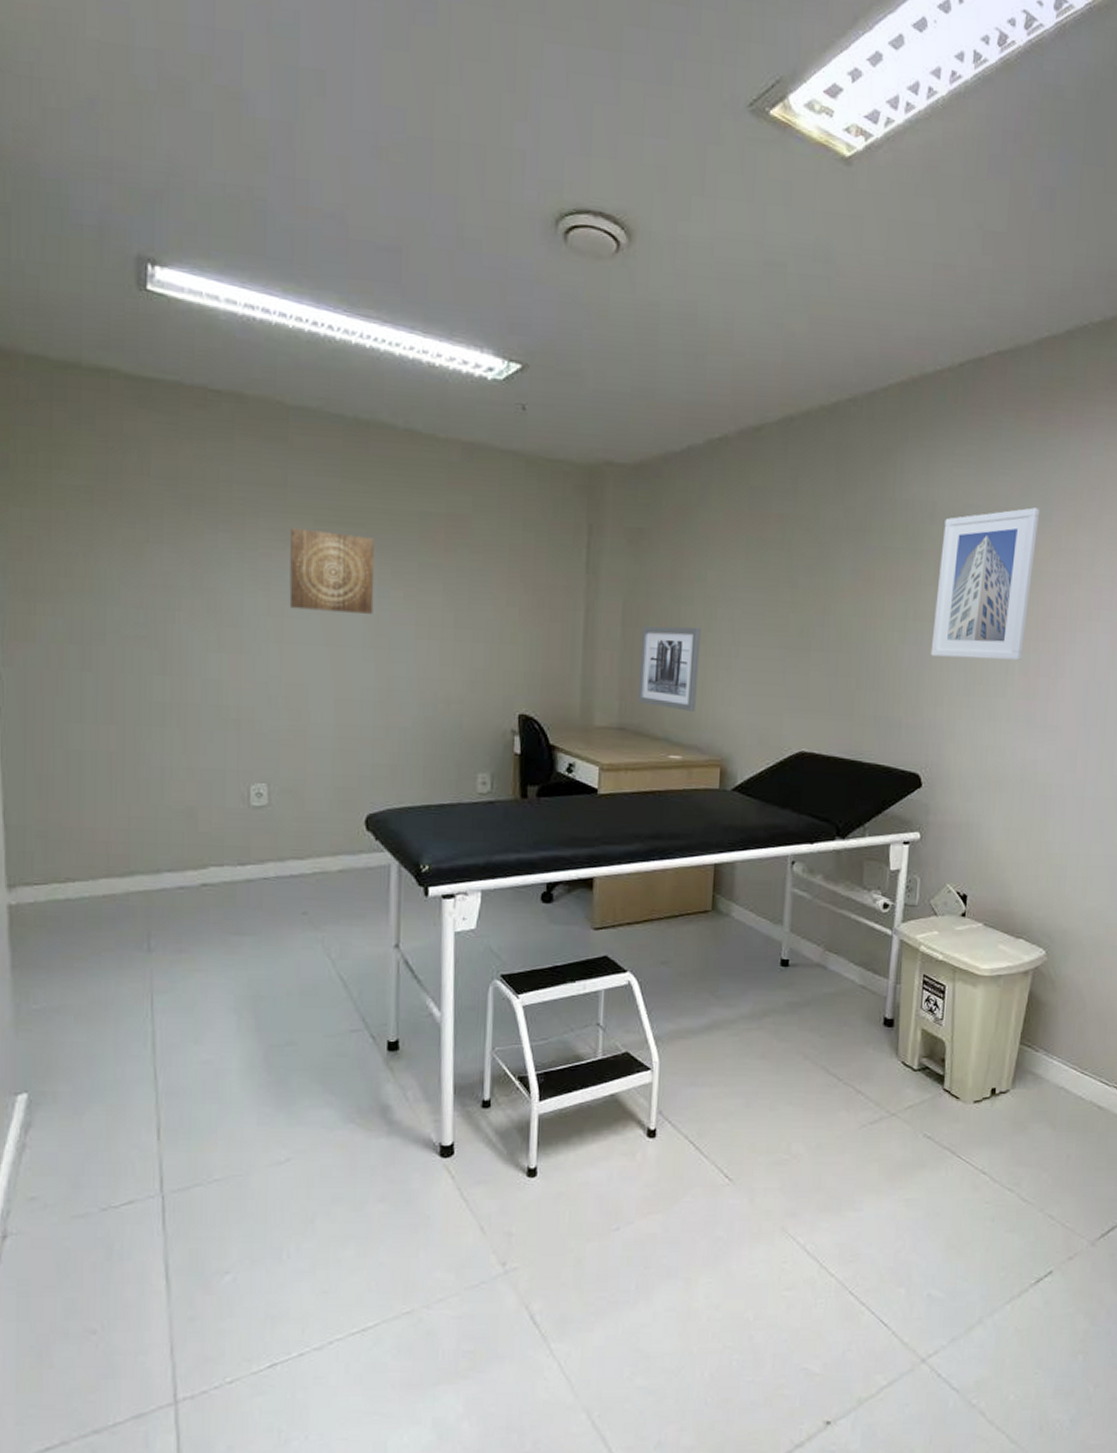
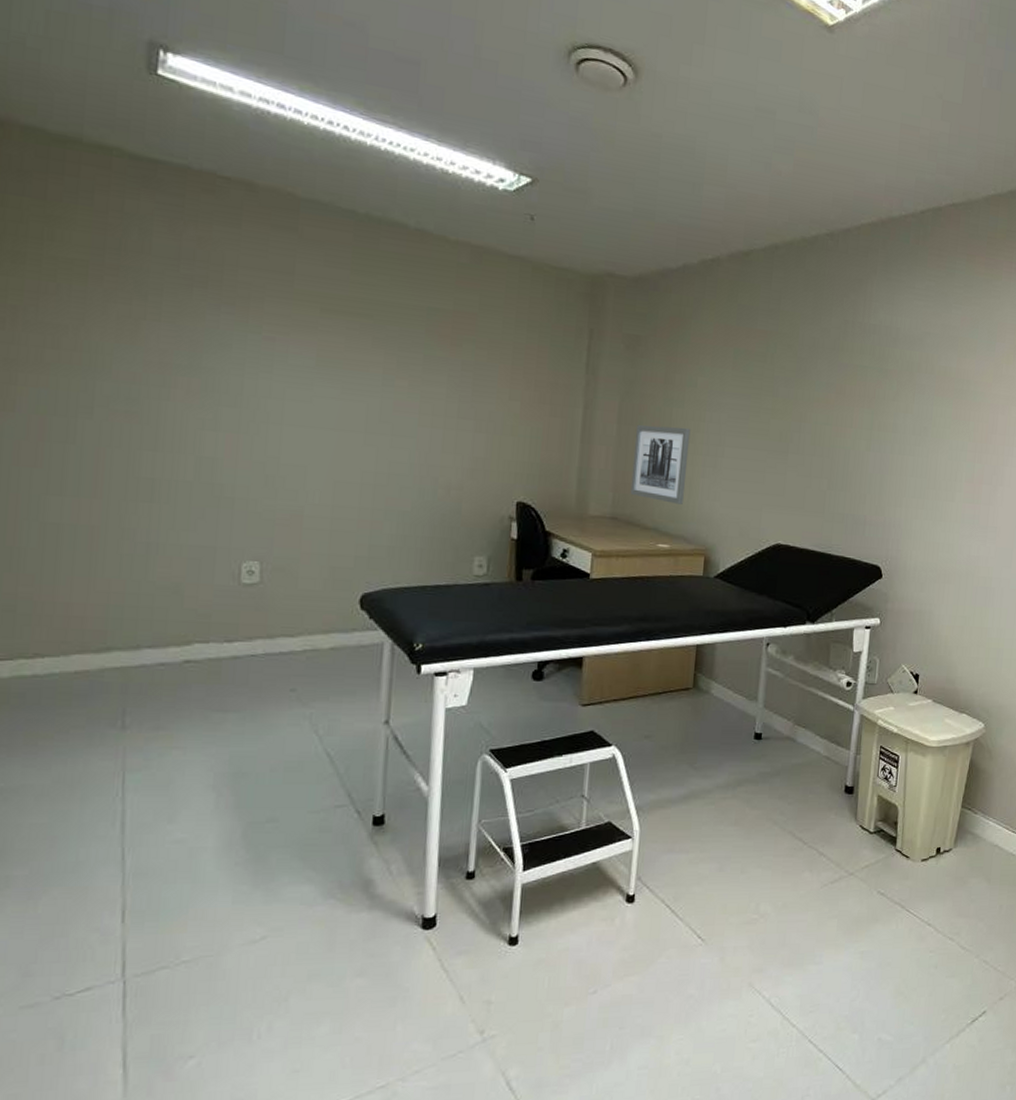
wall art: present [289,527,374,614] -> none [291,314,381,401]
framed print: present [930,507,1040,661] -> none [892,338,986,470]

